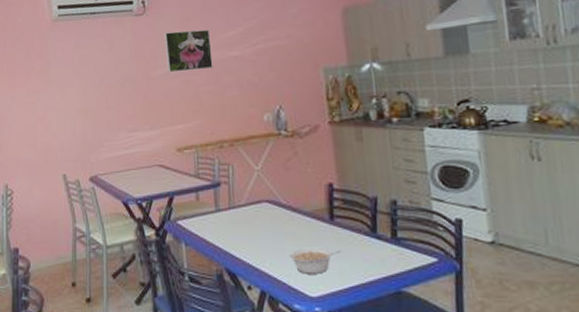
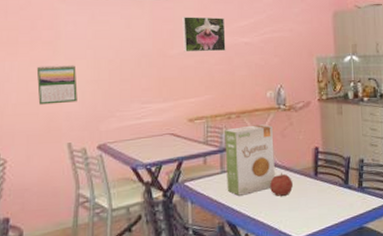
calendar: none [32,93,69,135] -> present [36,64,78,105]
food box: none [217,154,279,240] -> present [225,124,275,196]
fruit: none [274,214,303,243] -> present [270,172,293,196]
legume: present [289,247,341,274] -> none [281,198,321,220]

